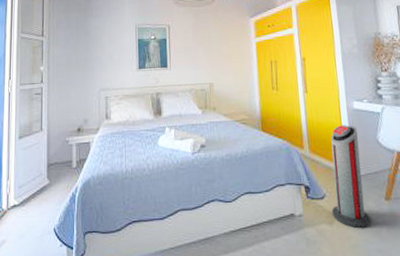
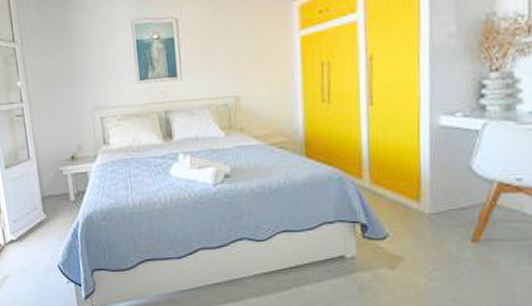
air purifier: present [331,125,372,229] -> none [395,147,449,275]

